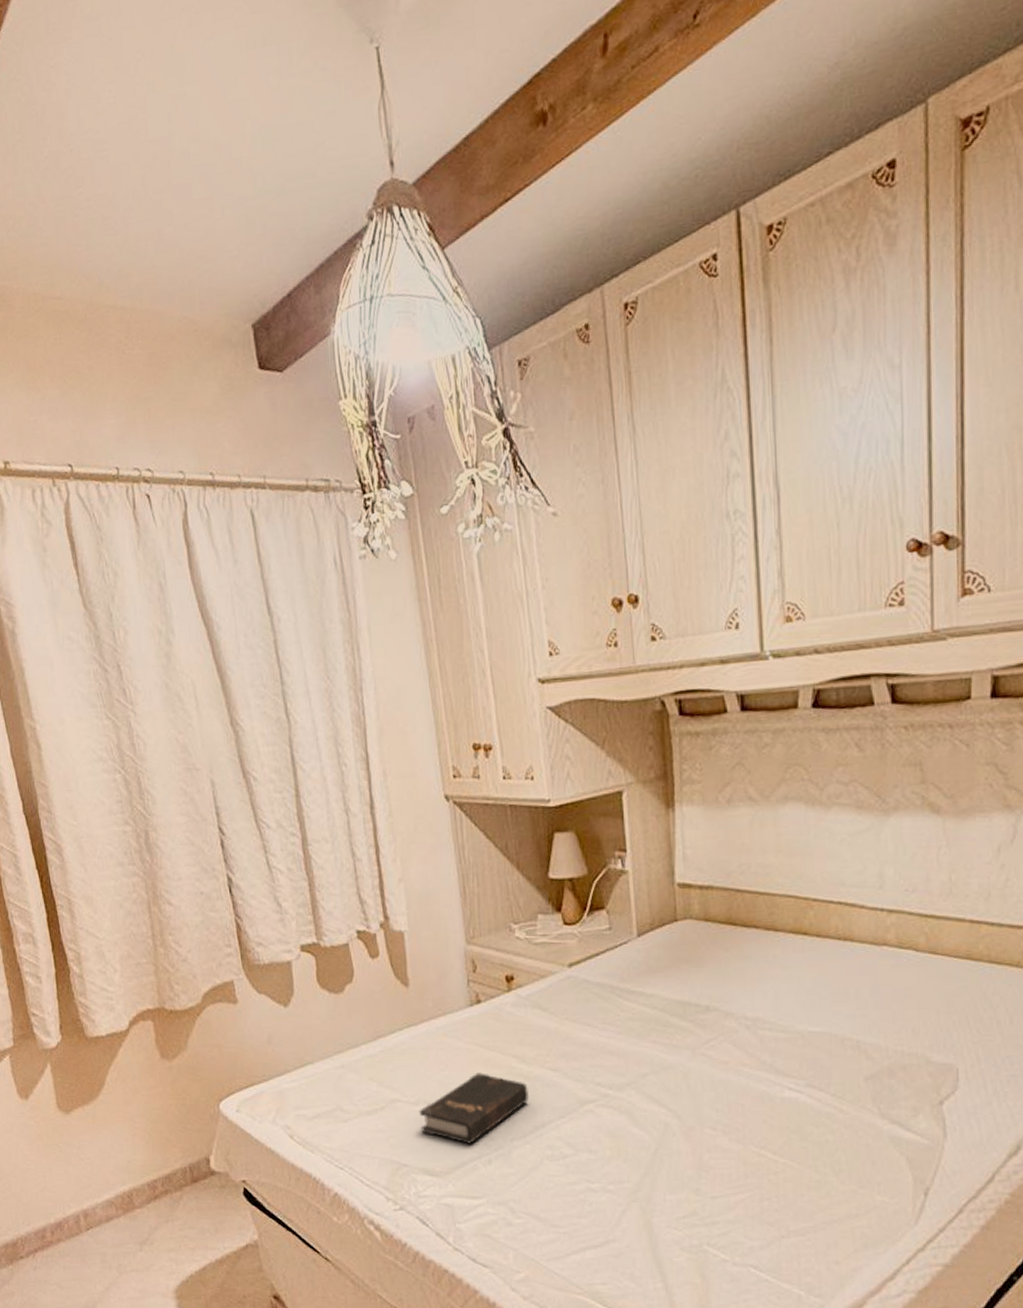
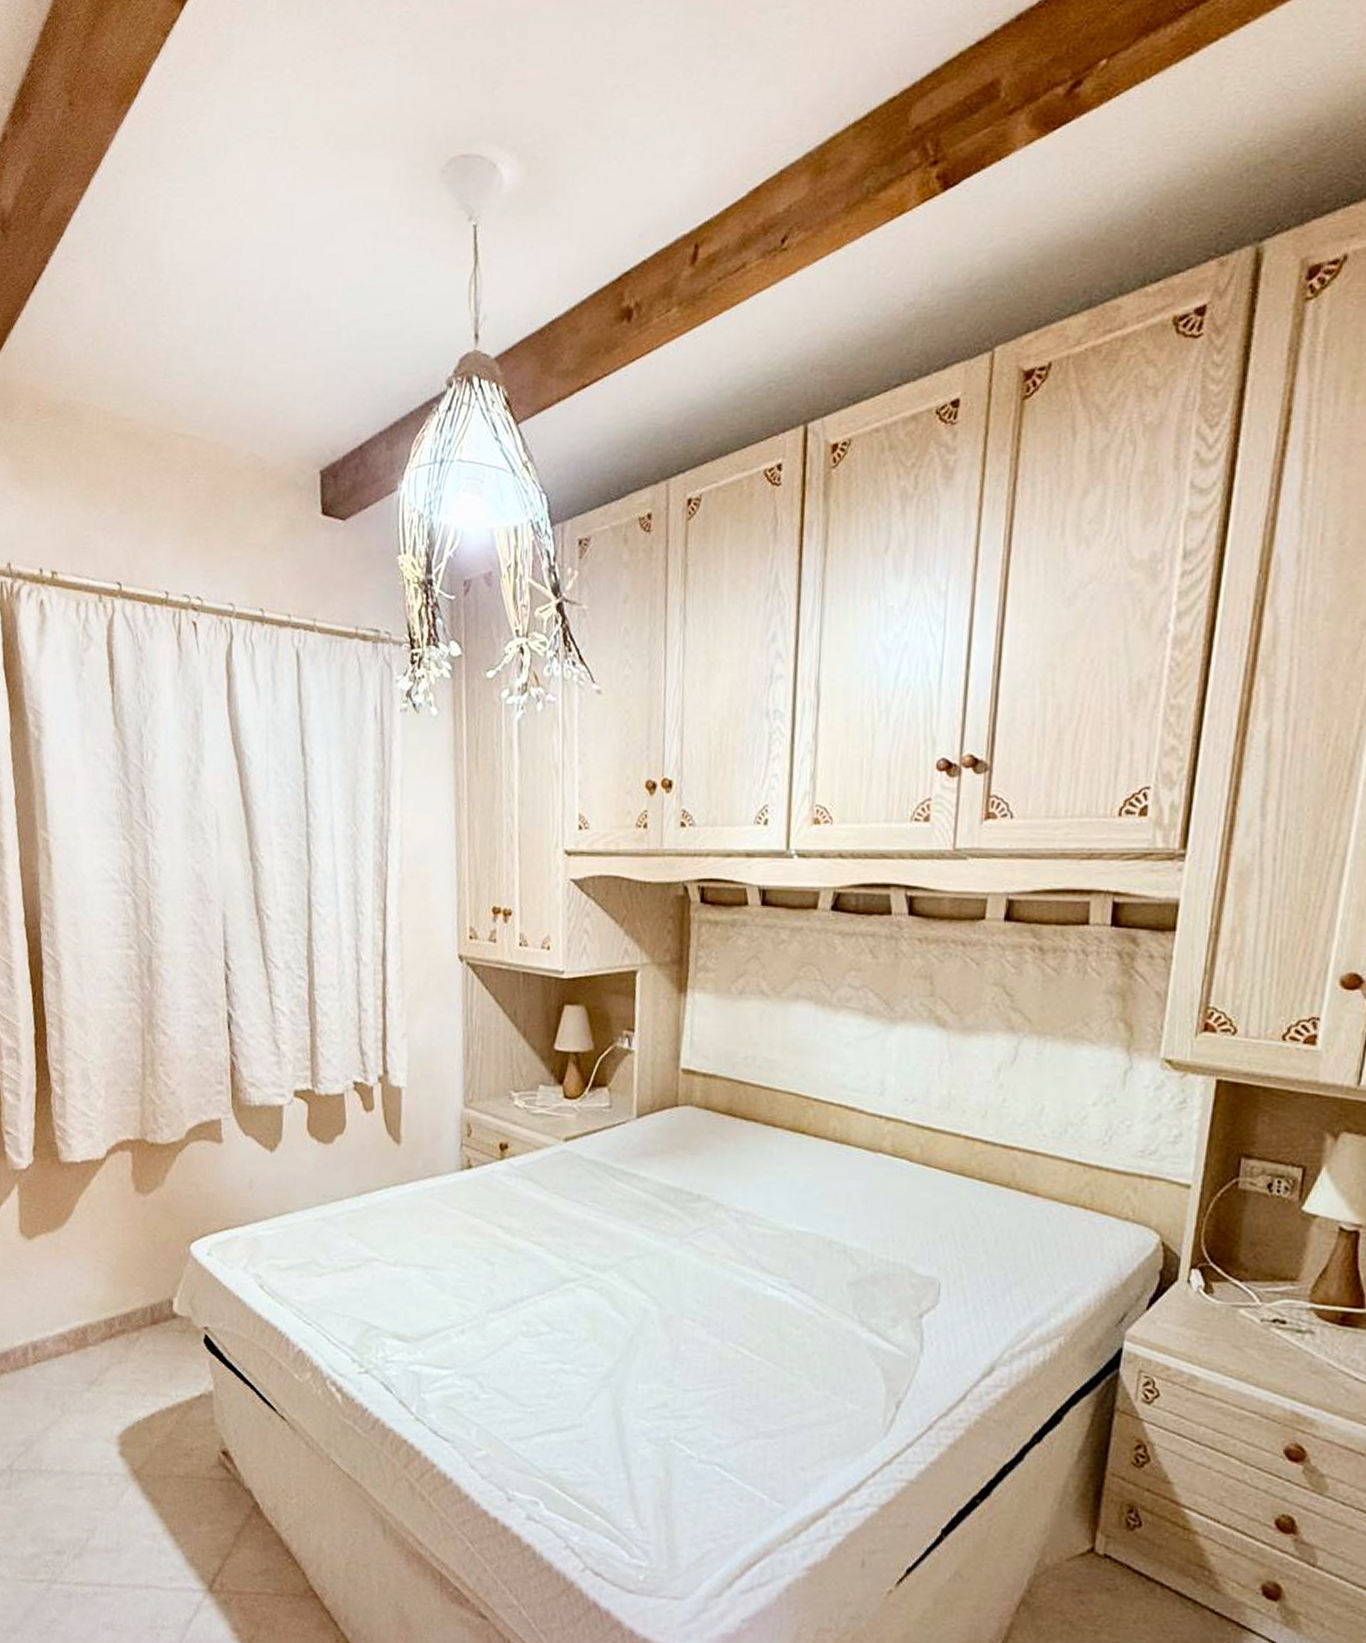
hardback book: present [419,1073,529,1144] -> none [396,1239,510,1312]

